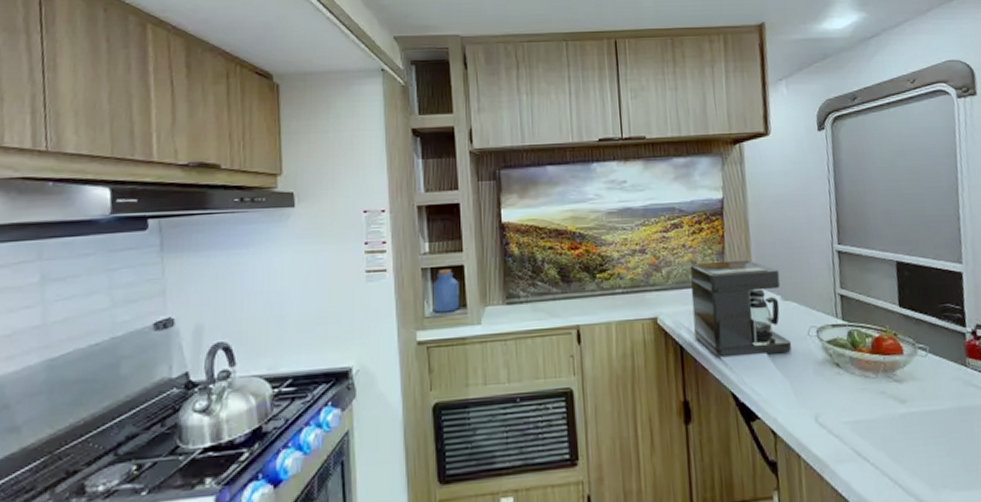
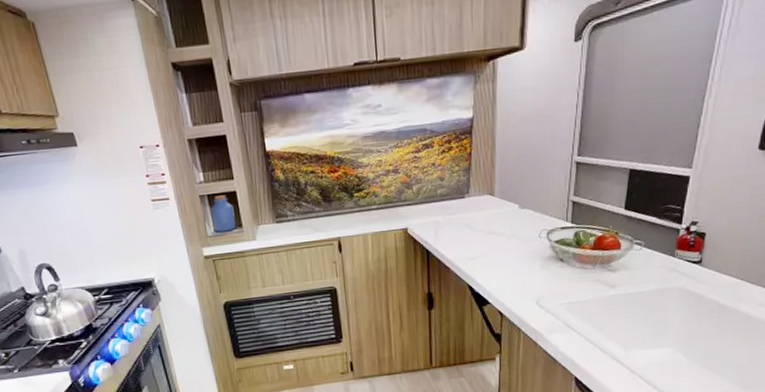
coffee maker: present [690,260,793,358] -> none [438,174,524,259]

